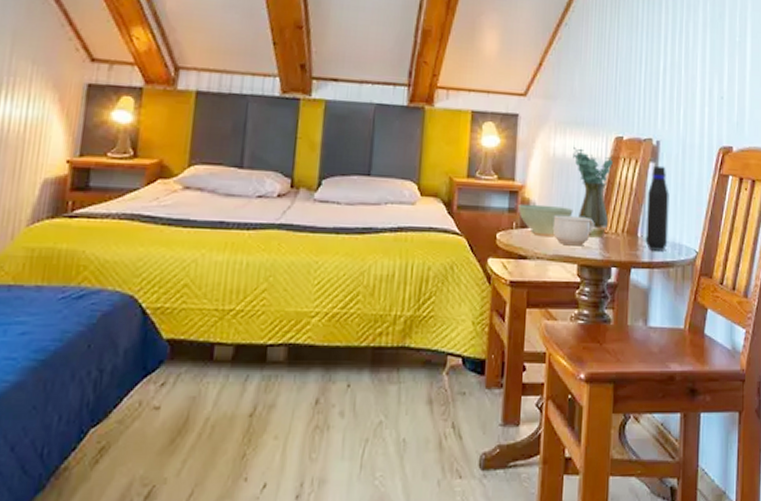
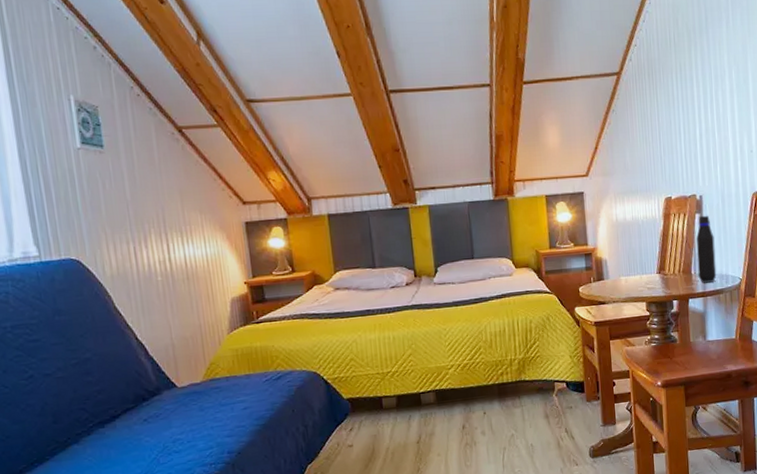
bowl: present [517,203,573,237] -> none [592,259,638,286]
teacup: present [553,214,594,246] -> none [622,265,655,289]
vase: present [573,146,613,239] -> none [632,211,667,281]

